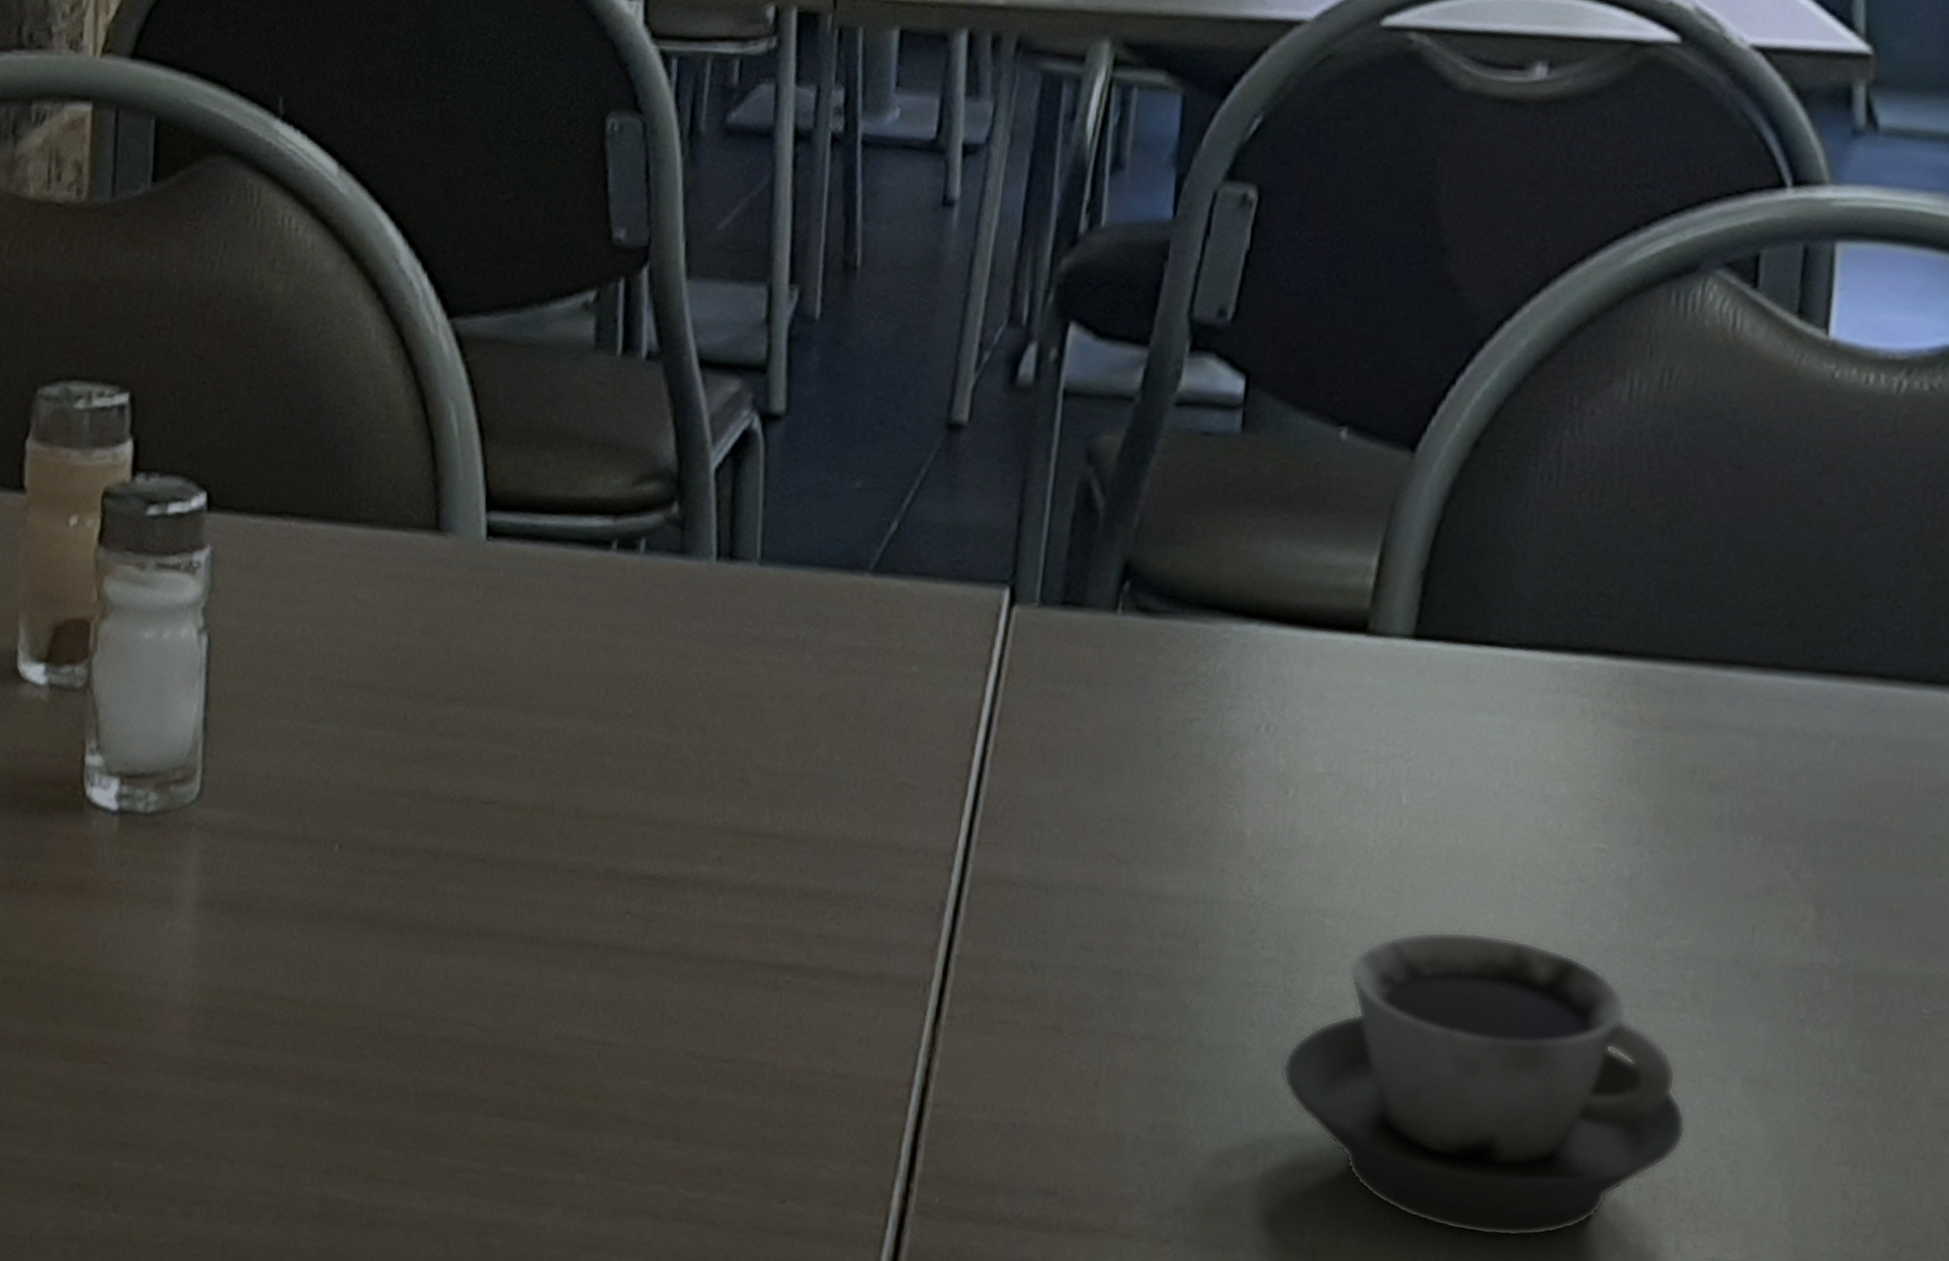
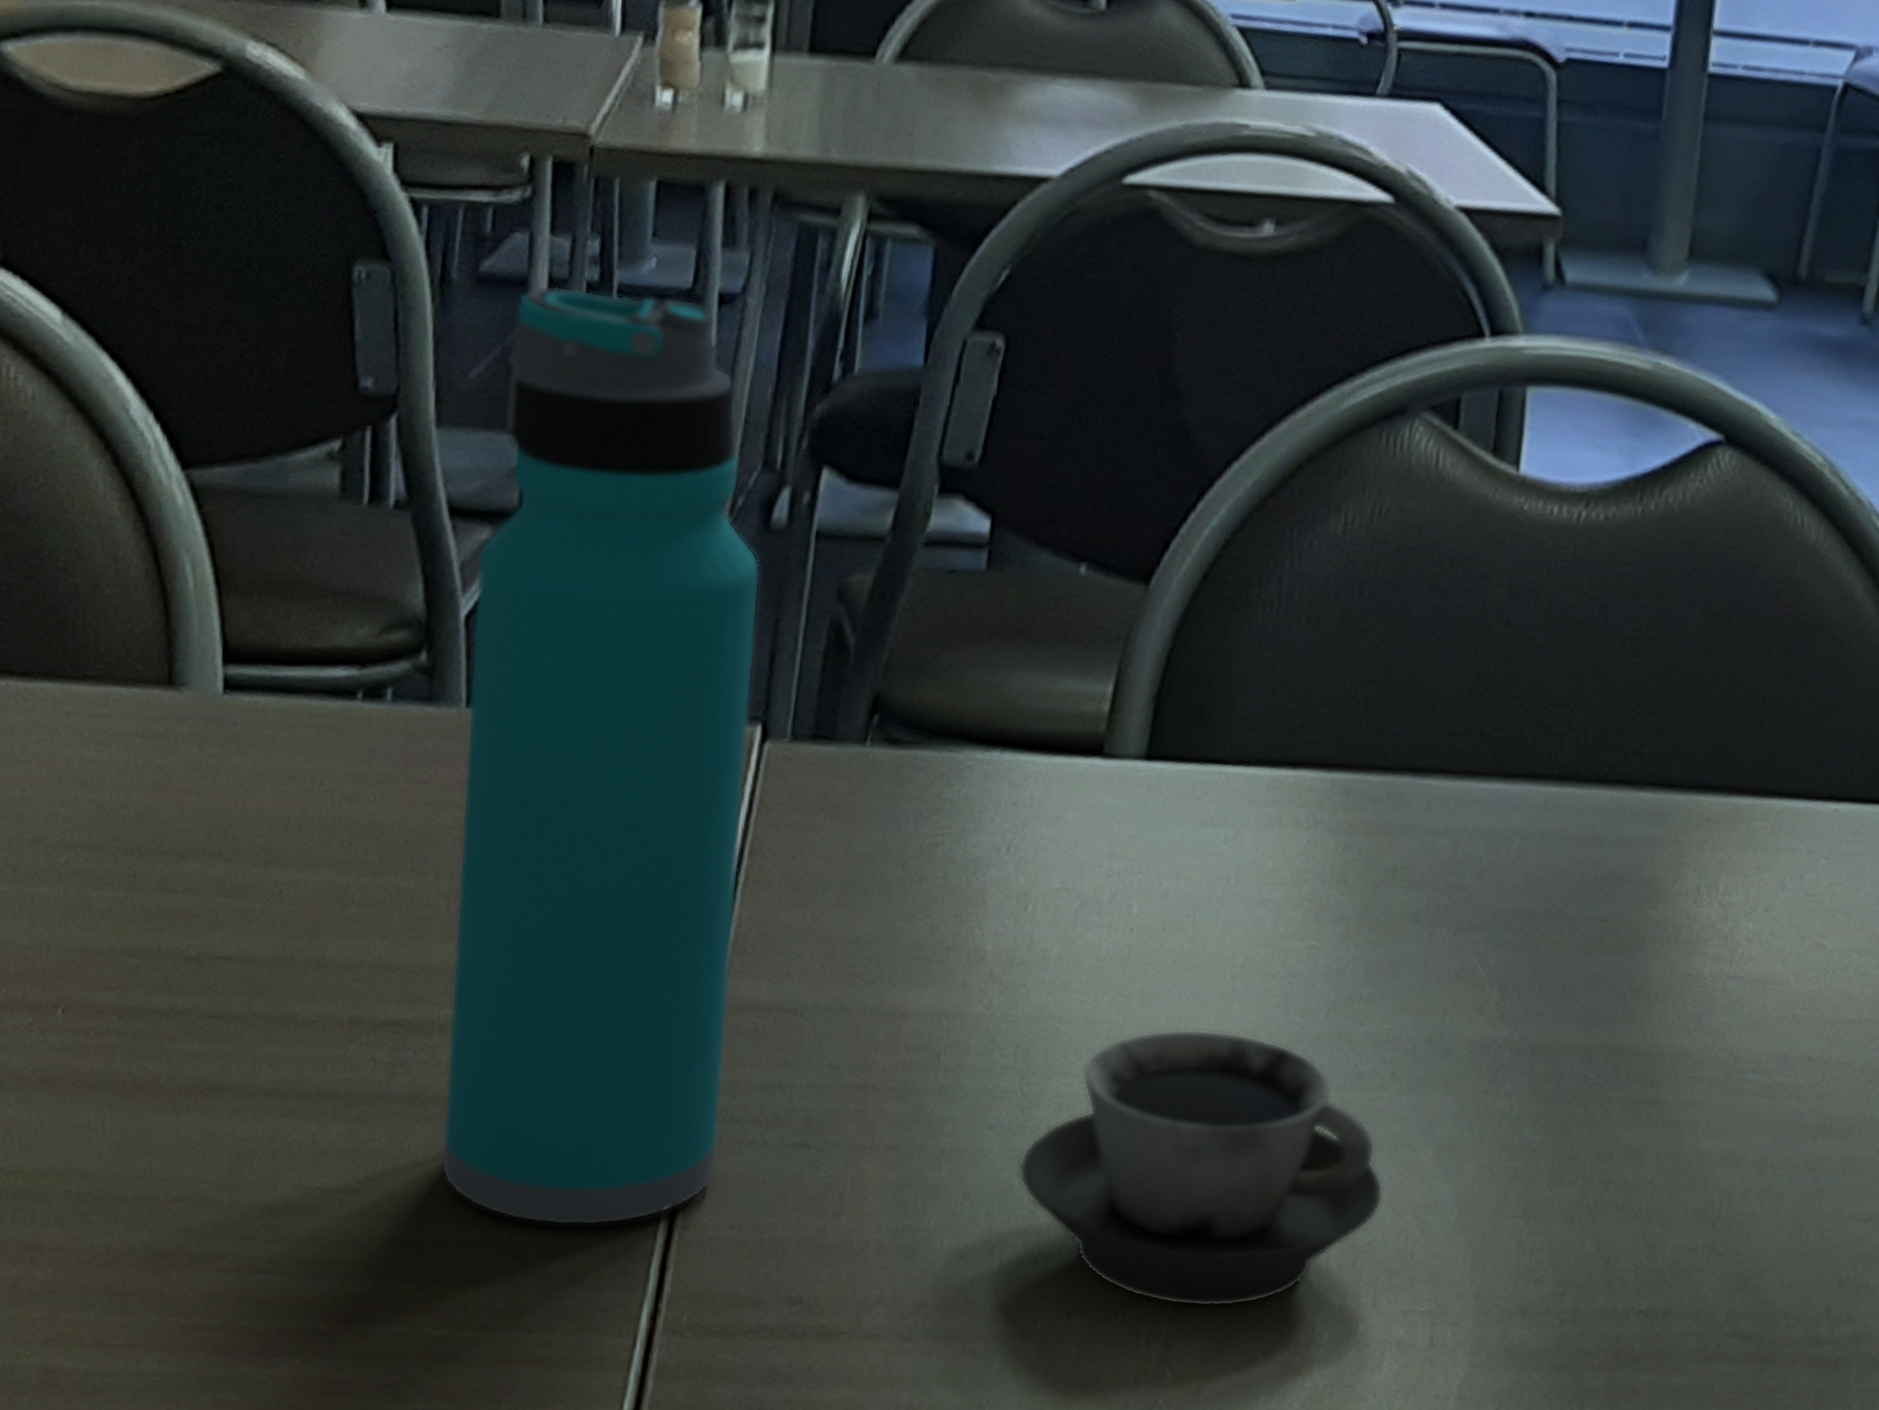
water bottle: none [694,137,1007,1097] -> present [440,285,761,1226]

